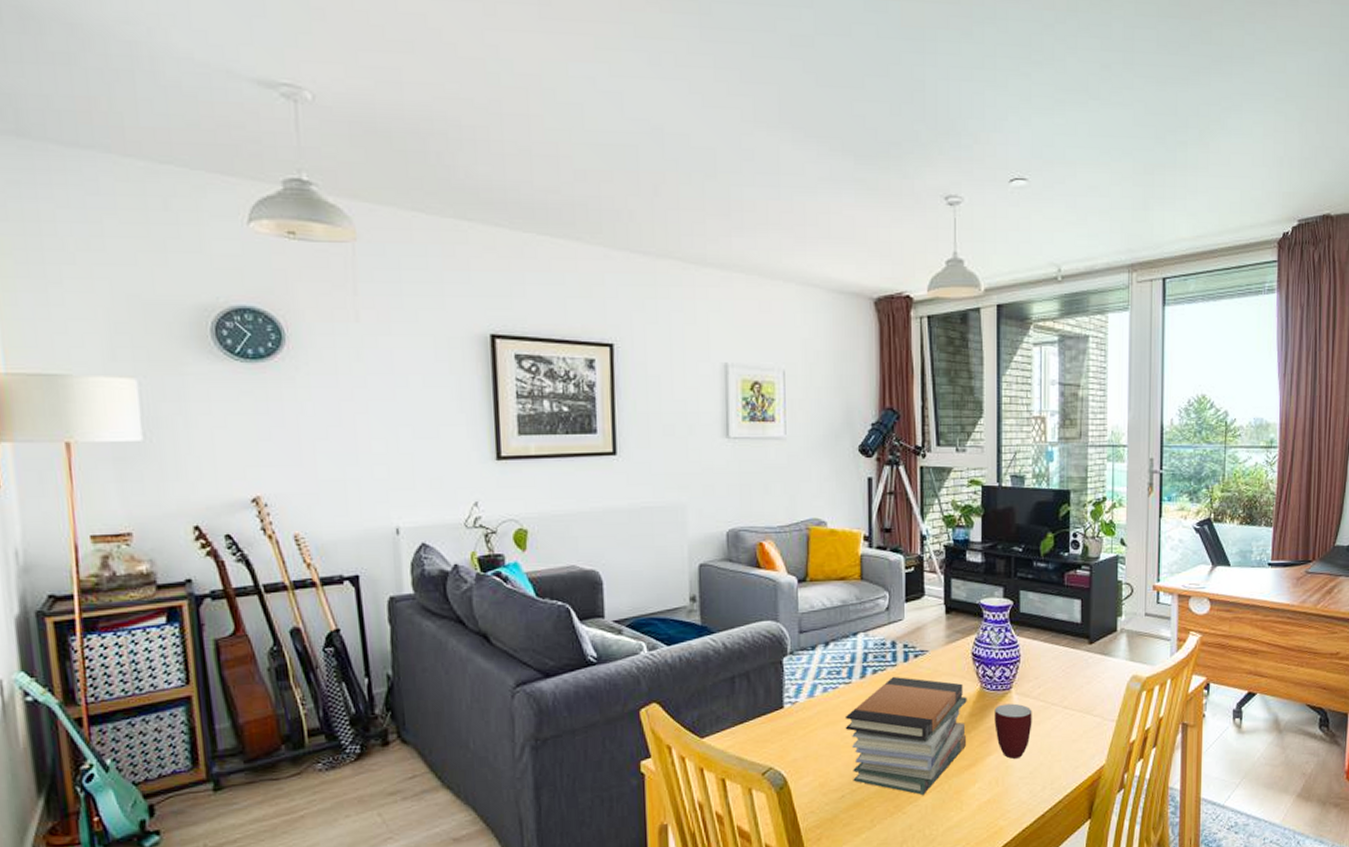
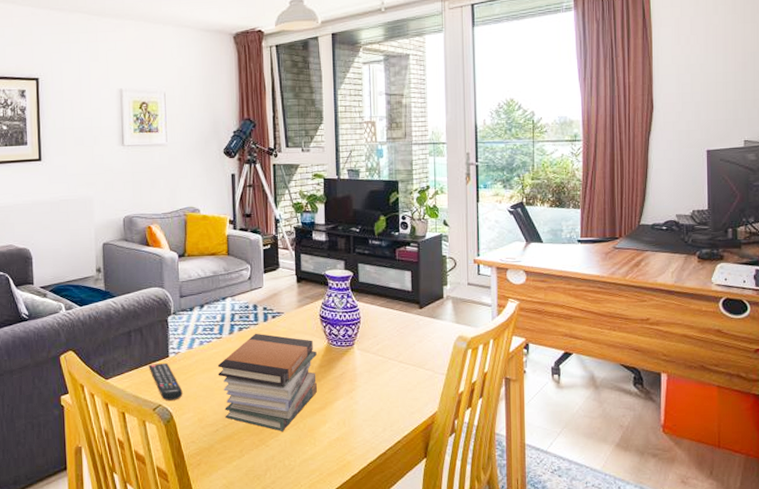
remote control: none [757,715,800,763] -> present [148,362,183,401]
mug: present [994,703,1032,759] -> none [340,357,373,404]

